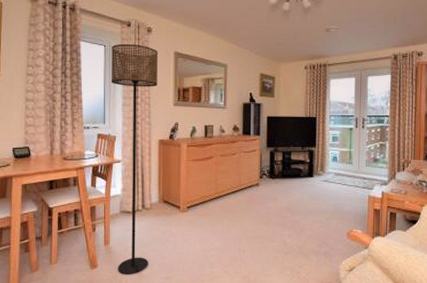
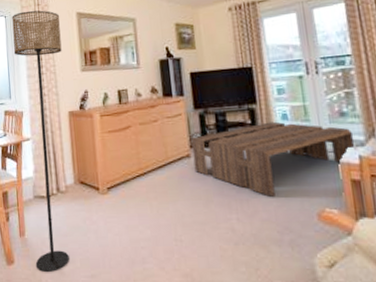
coffee table: none [261,162,381,219] -> present [191,121,356,197]

